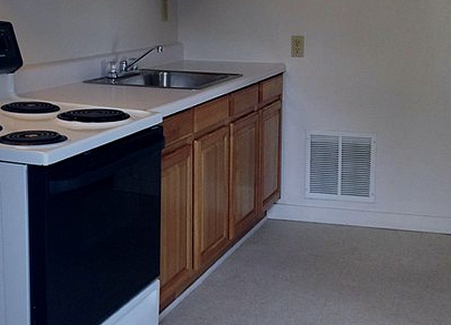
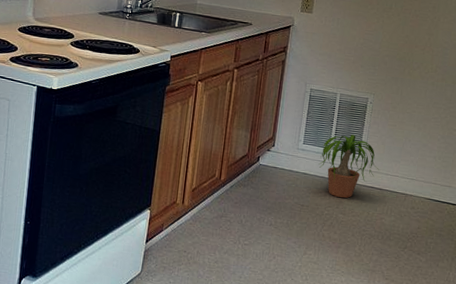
potted plant: none [328,177,392,244] -> present [318,135,380,198]

